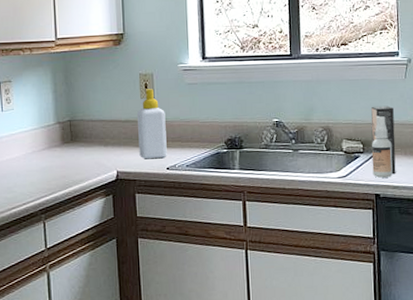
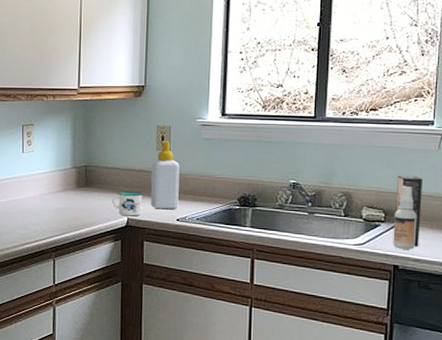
mug: none [99,143,131,169] -> present [111,191,143,216]

